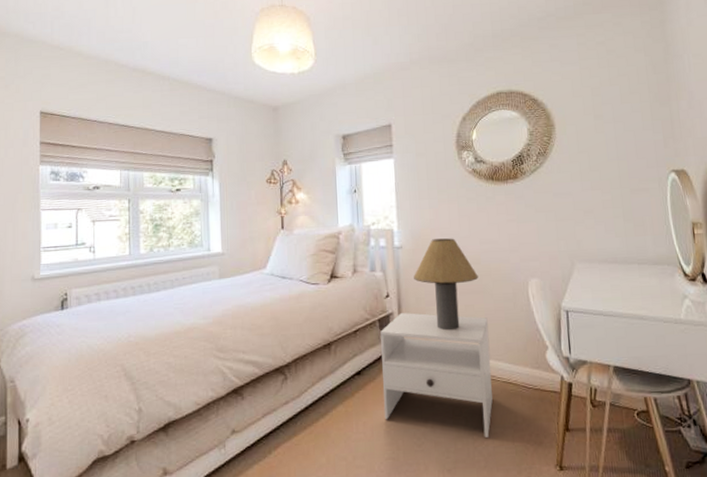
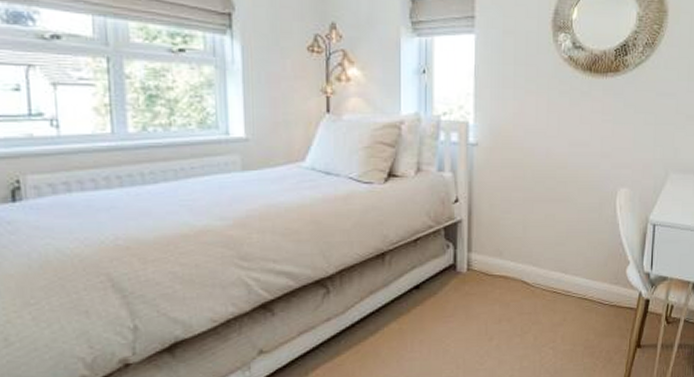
nightstand: present [380,313,493,437] -> none [444,221,569,355]
table lamp: present [414,238,478,331] -> none [489,137,563,242]

